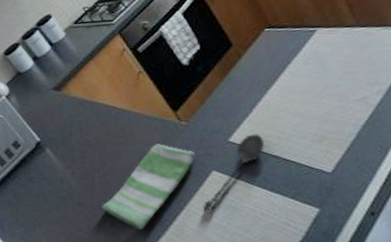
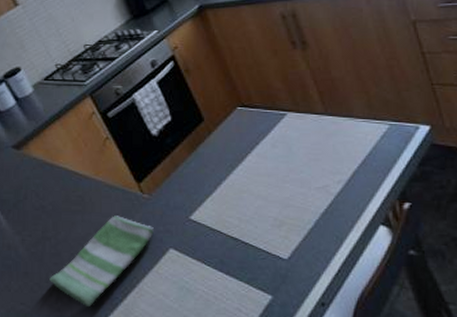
spoon: present [202,134,264,213] -> none [155,213,224,292]

